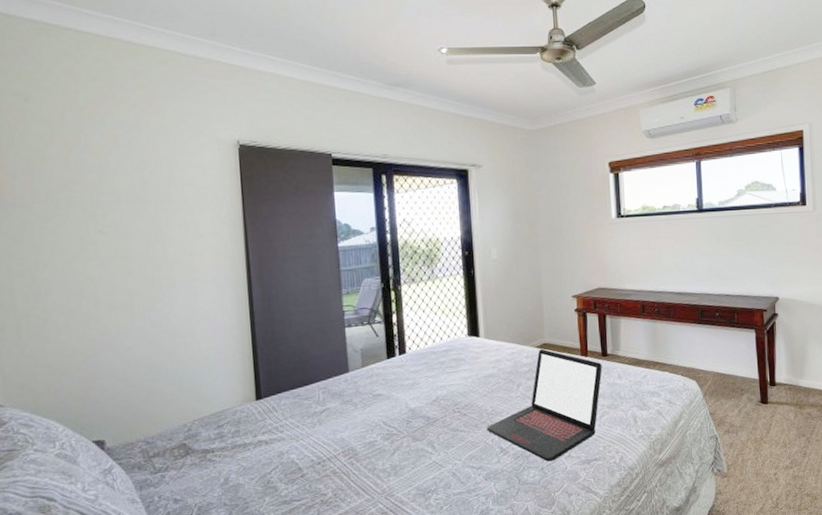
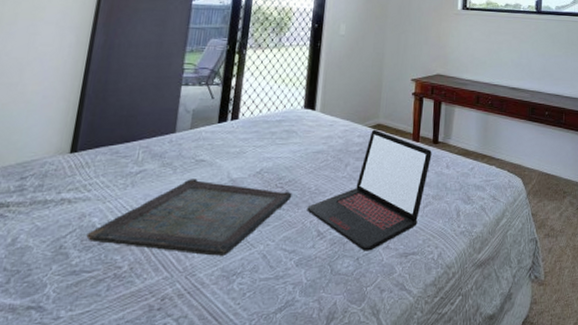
serving tray: none [289,412,471,478] -> present [86,179,292,256]

